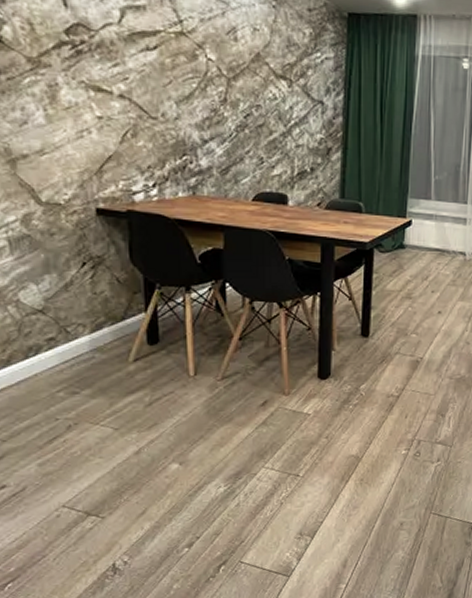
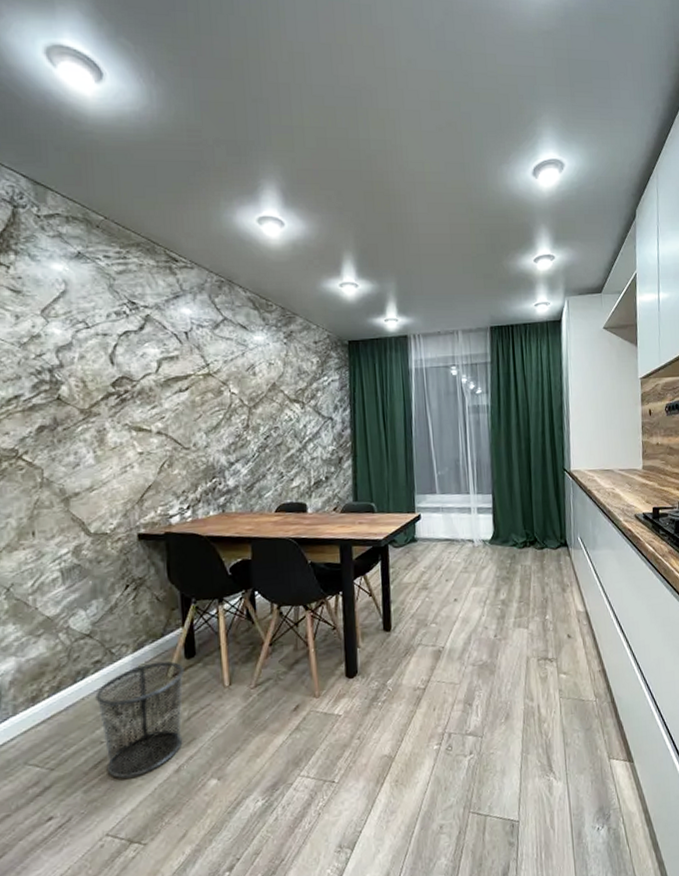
waste bin: none [49,345,147,456] -> present [95,661,184,779]

